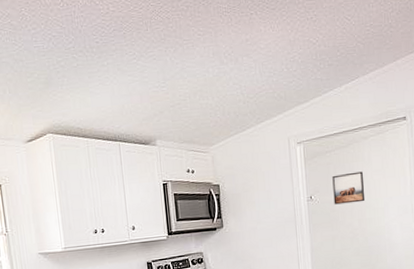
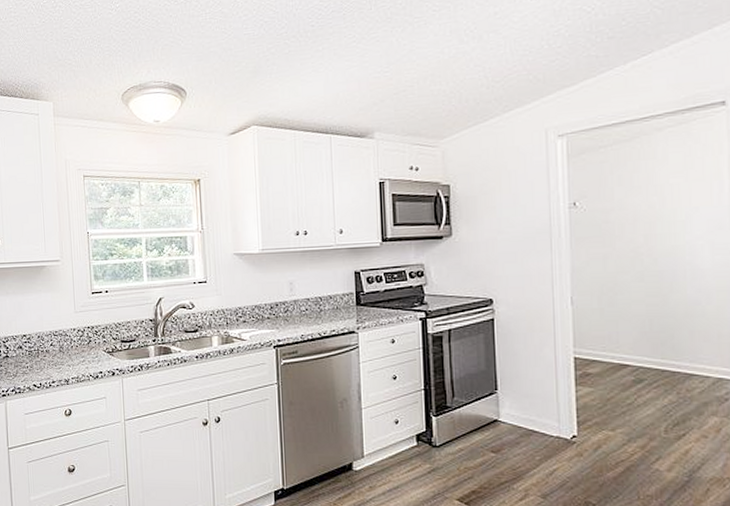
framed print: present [332,171,365,205] -> none [607,172,656,214]

